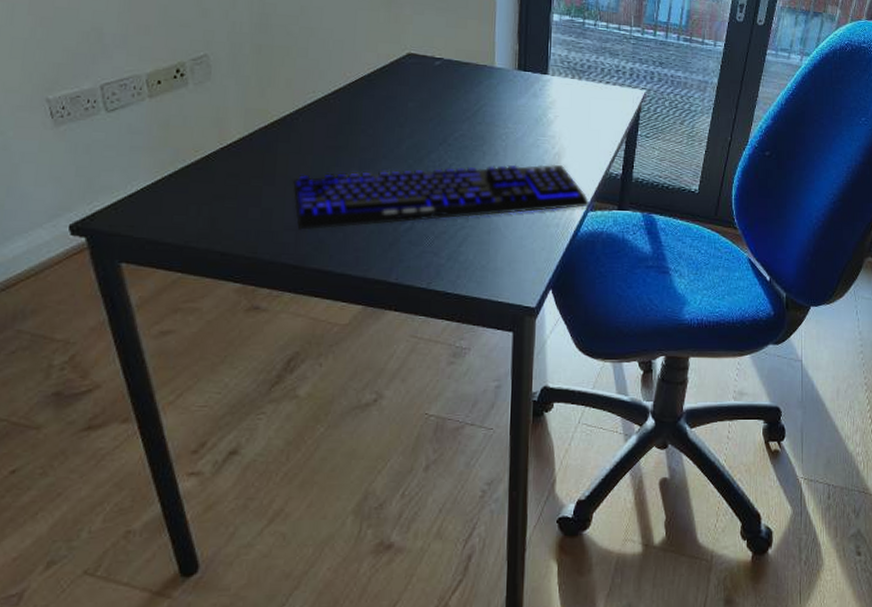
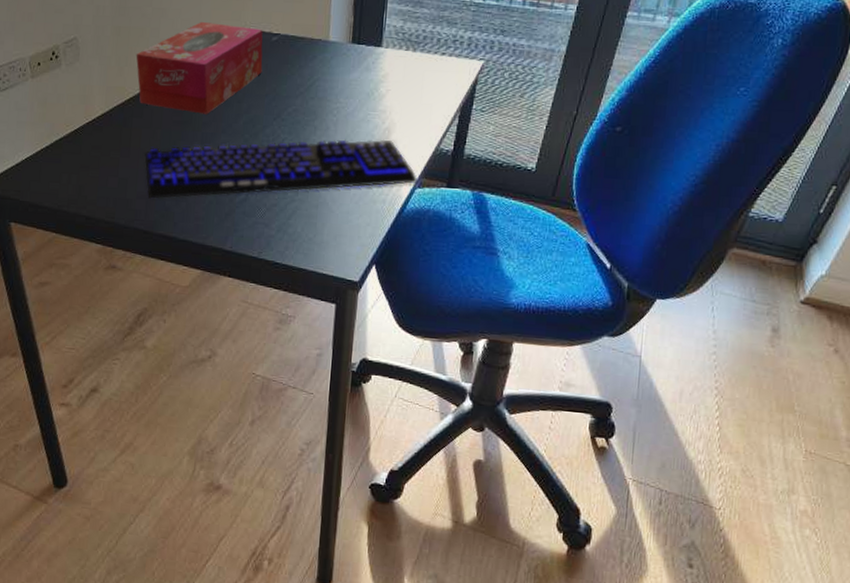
tissue box: none [280,43,426,139] -> present [136,22,263,114]

